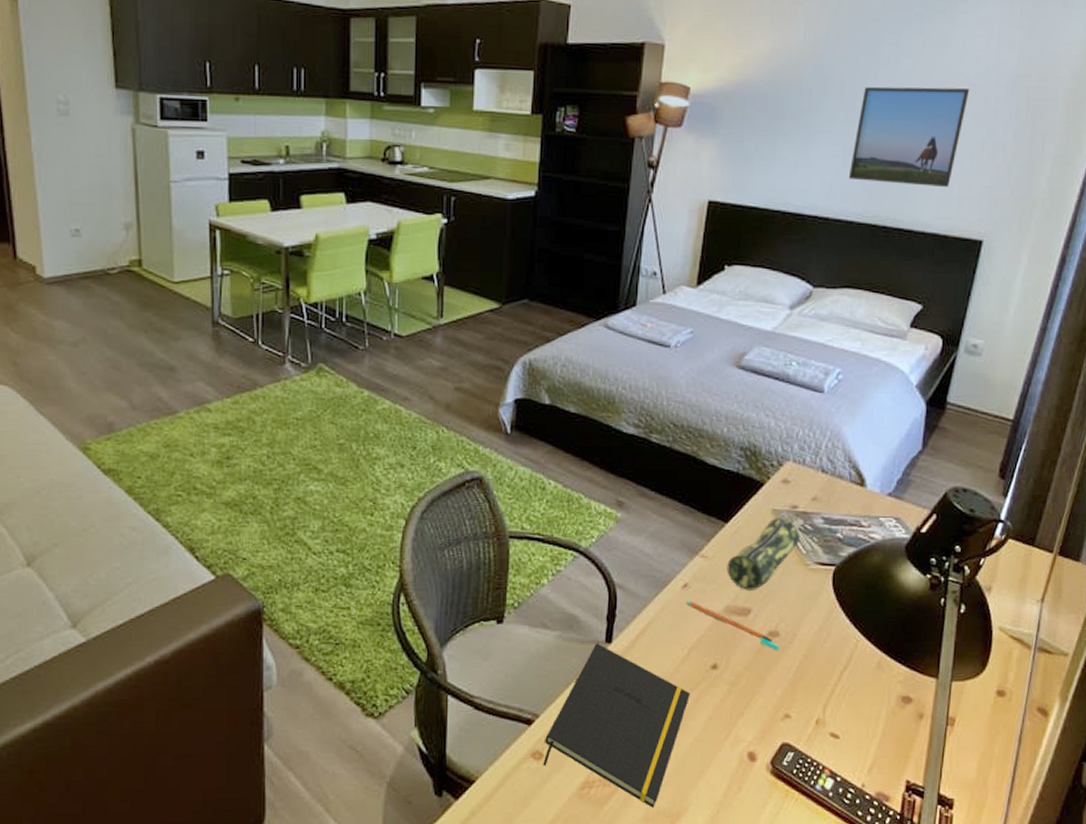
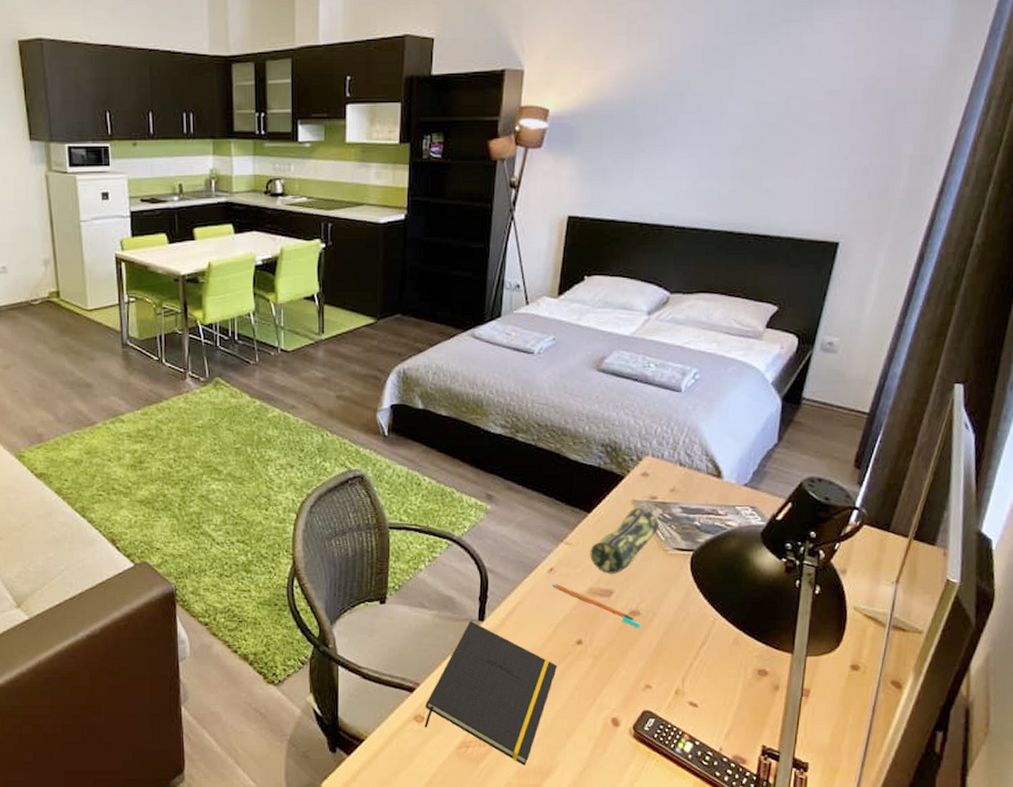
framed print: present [848,86,970,187] -> none [704,95,827,192]

